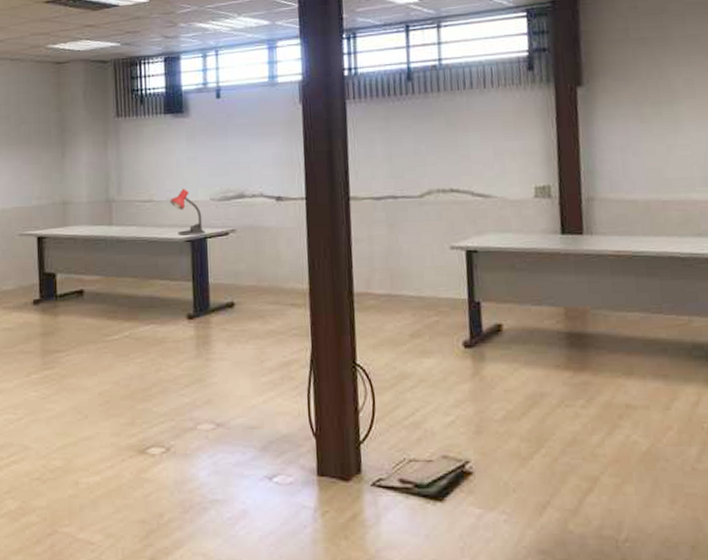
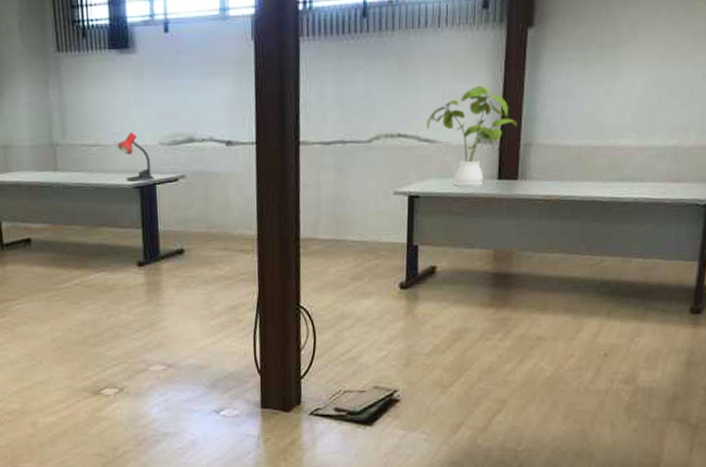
house plant: none [479,141,577,243] -> present [427,85,517,188]

